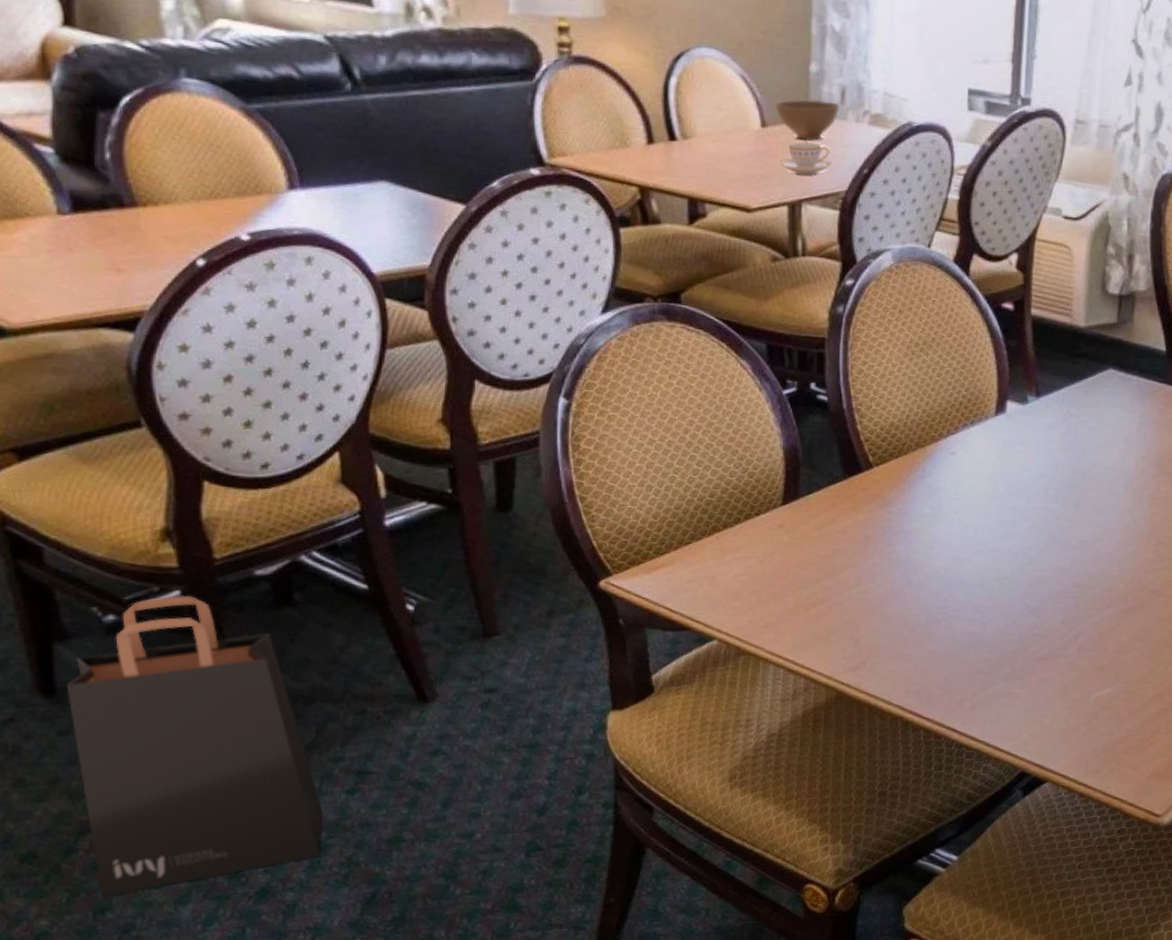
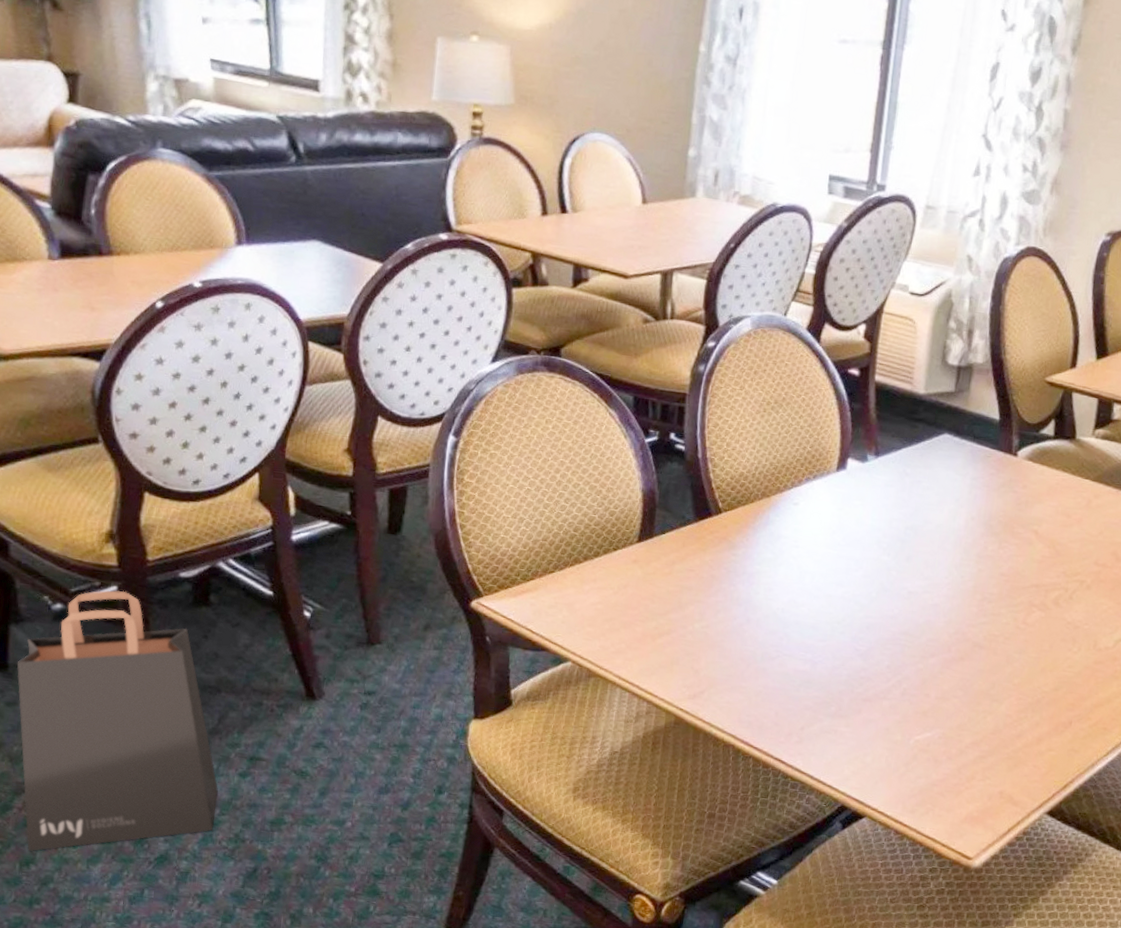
bowl: present [774,99,841,140] -> none [655,180,714,217]
teacup: present [780,141,832,175] -> none [656,217,702,248]

